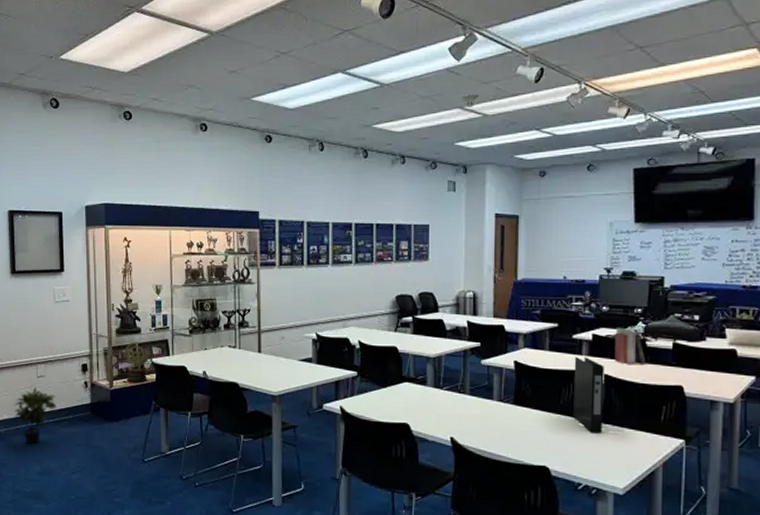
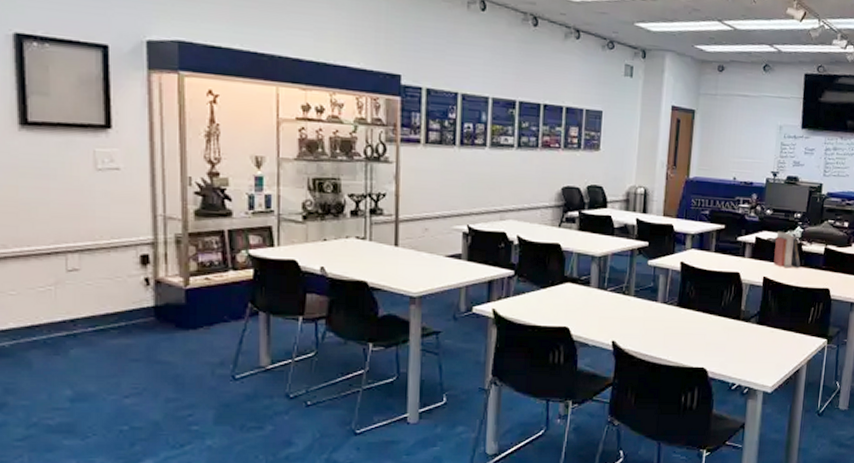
potted plant: present [13,387,57,444] -> none [26,284,99,361]
trophy: present [123,342,148,383] -> none [204,227,243,281]
binder: present [573,357,604,434] -> none [732,259,764,335]

